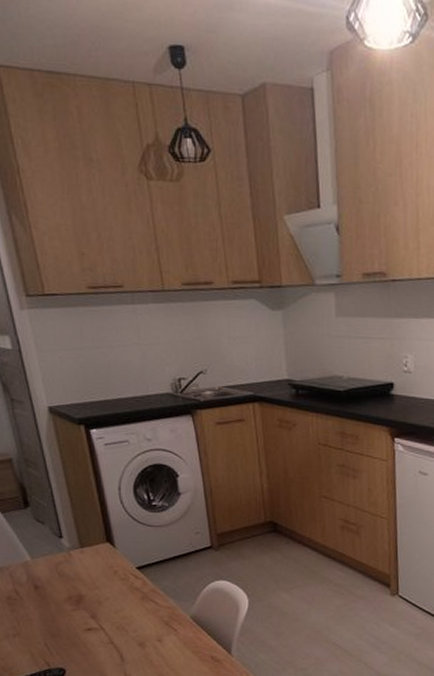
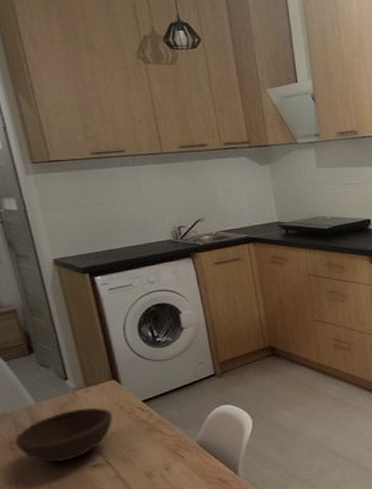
bowl: none [12,569,106,622] -> present [15,407,112,463]

